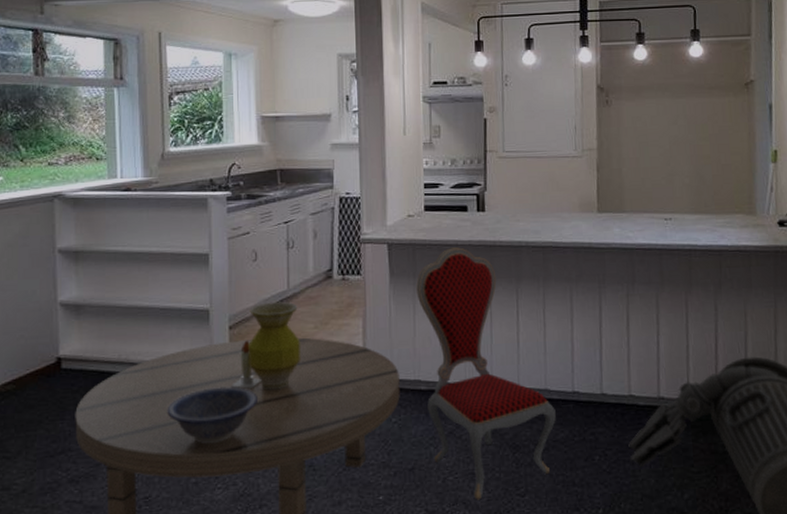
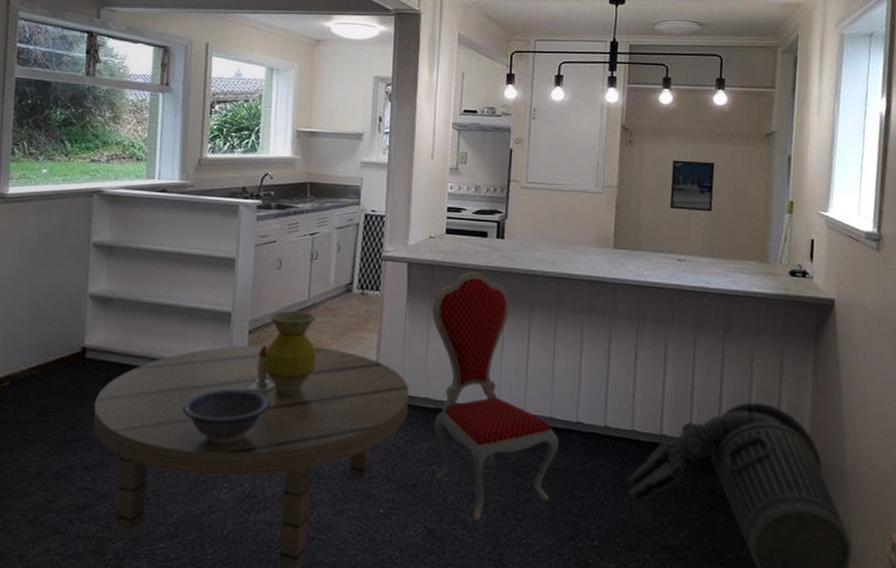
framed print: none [651,116,696,168] -> present [670,160,715,212]

